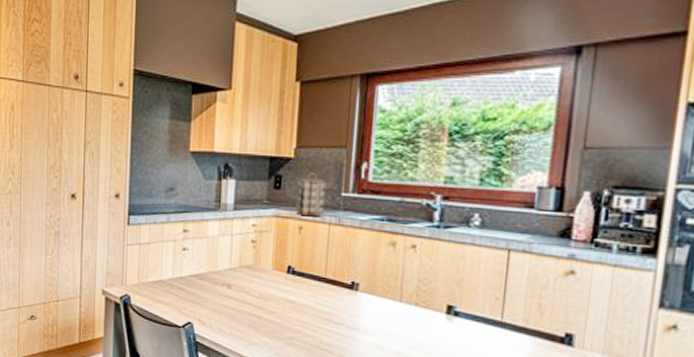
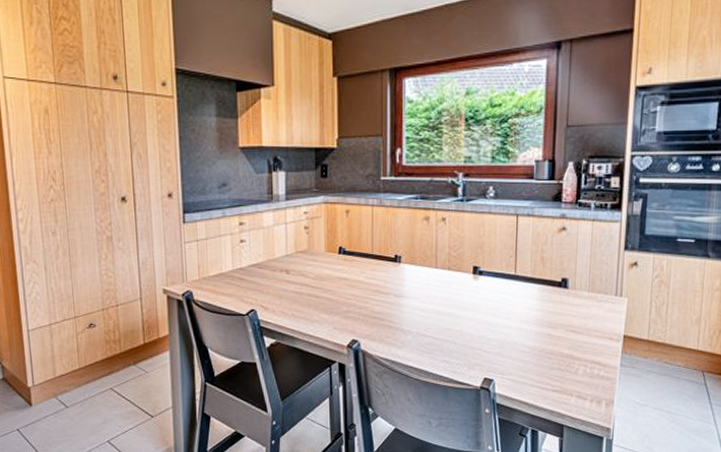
spice rack: present [296,172,326,217] -> none [342,160,367,201]

